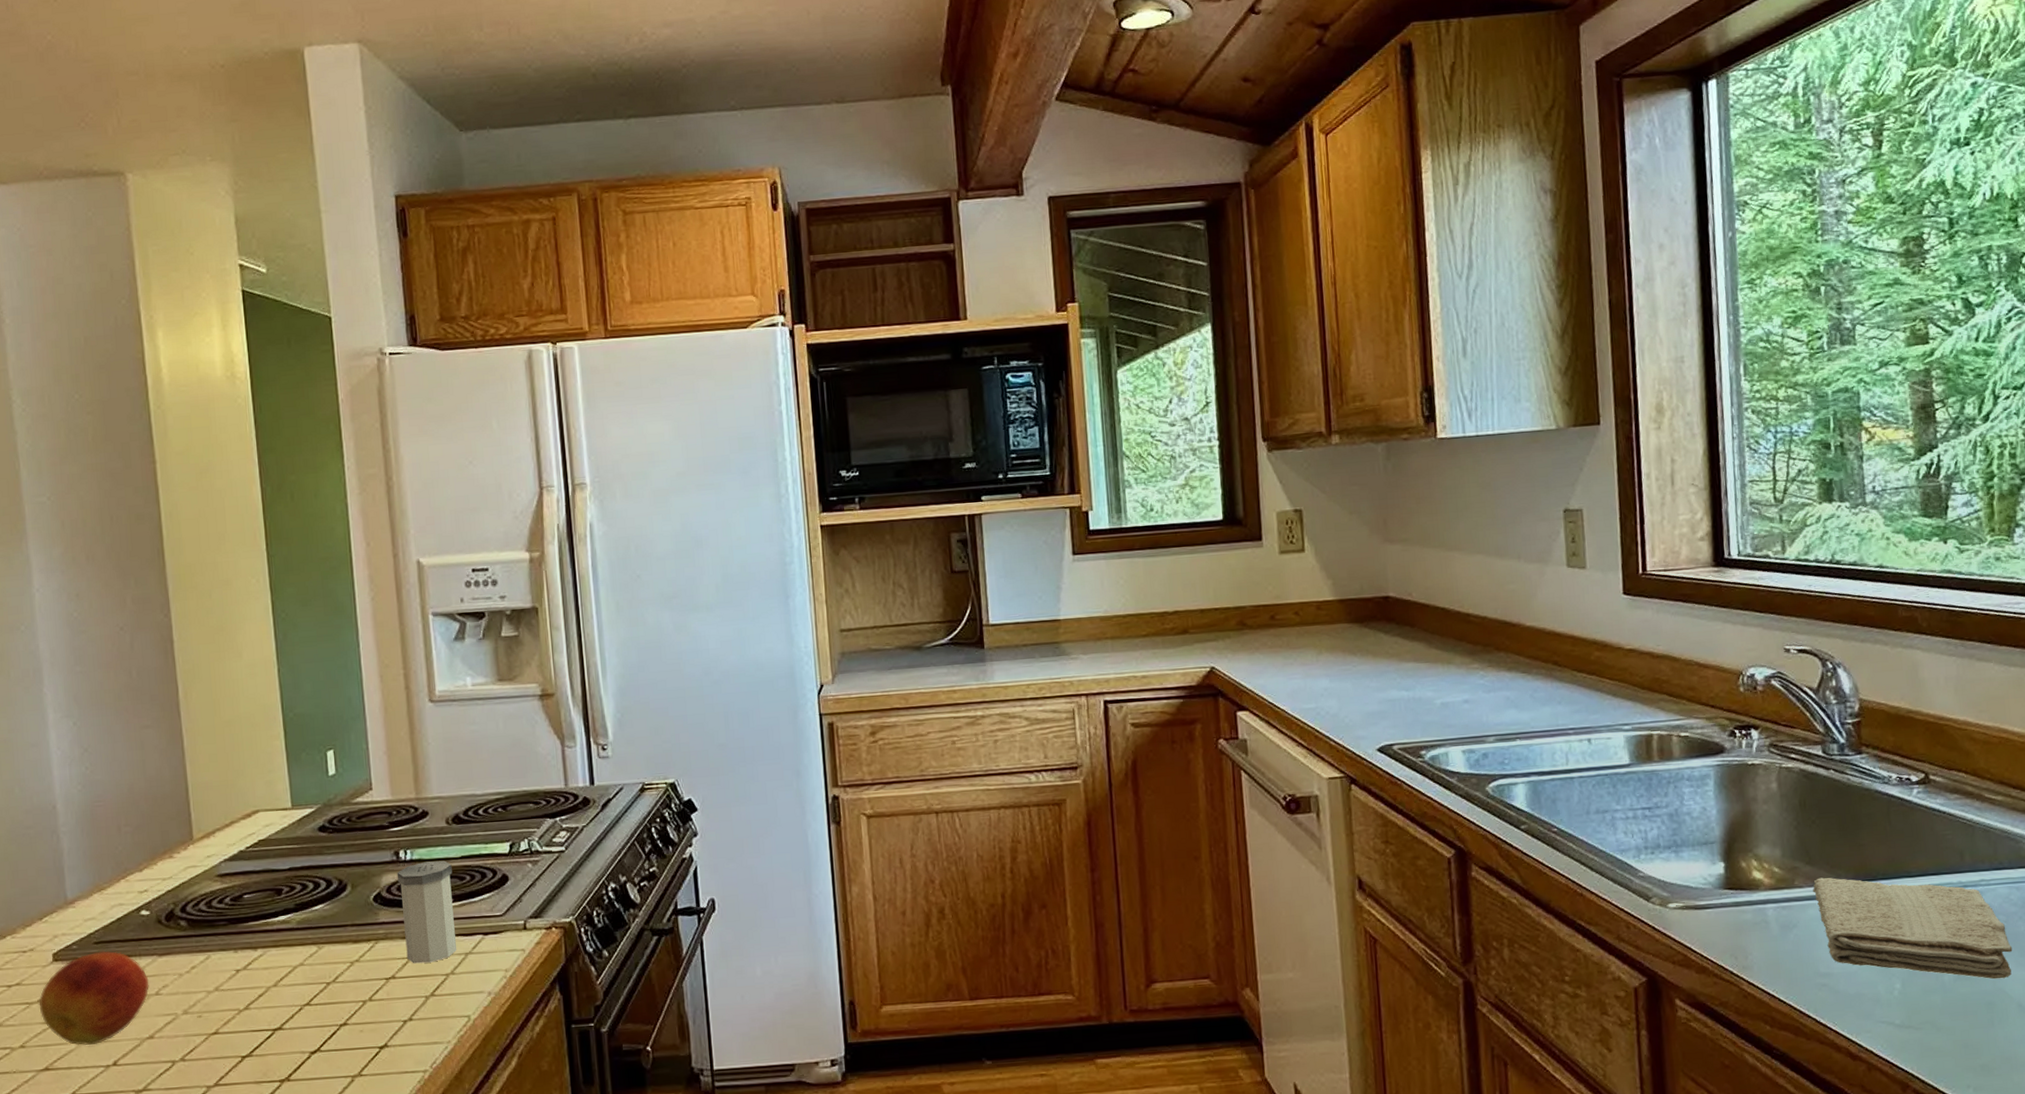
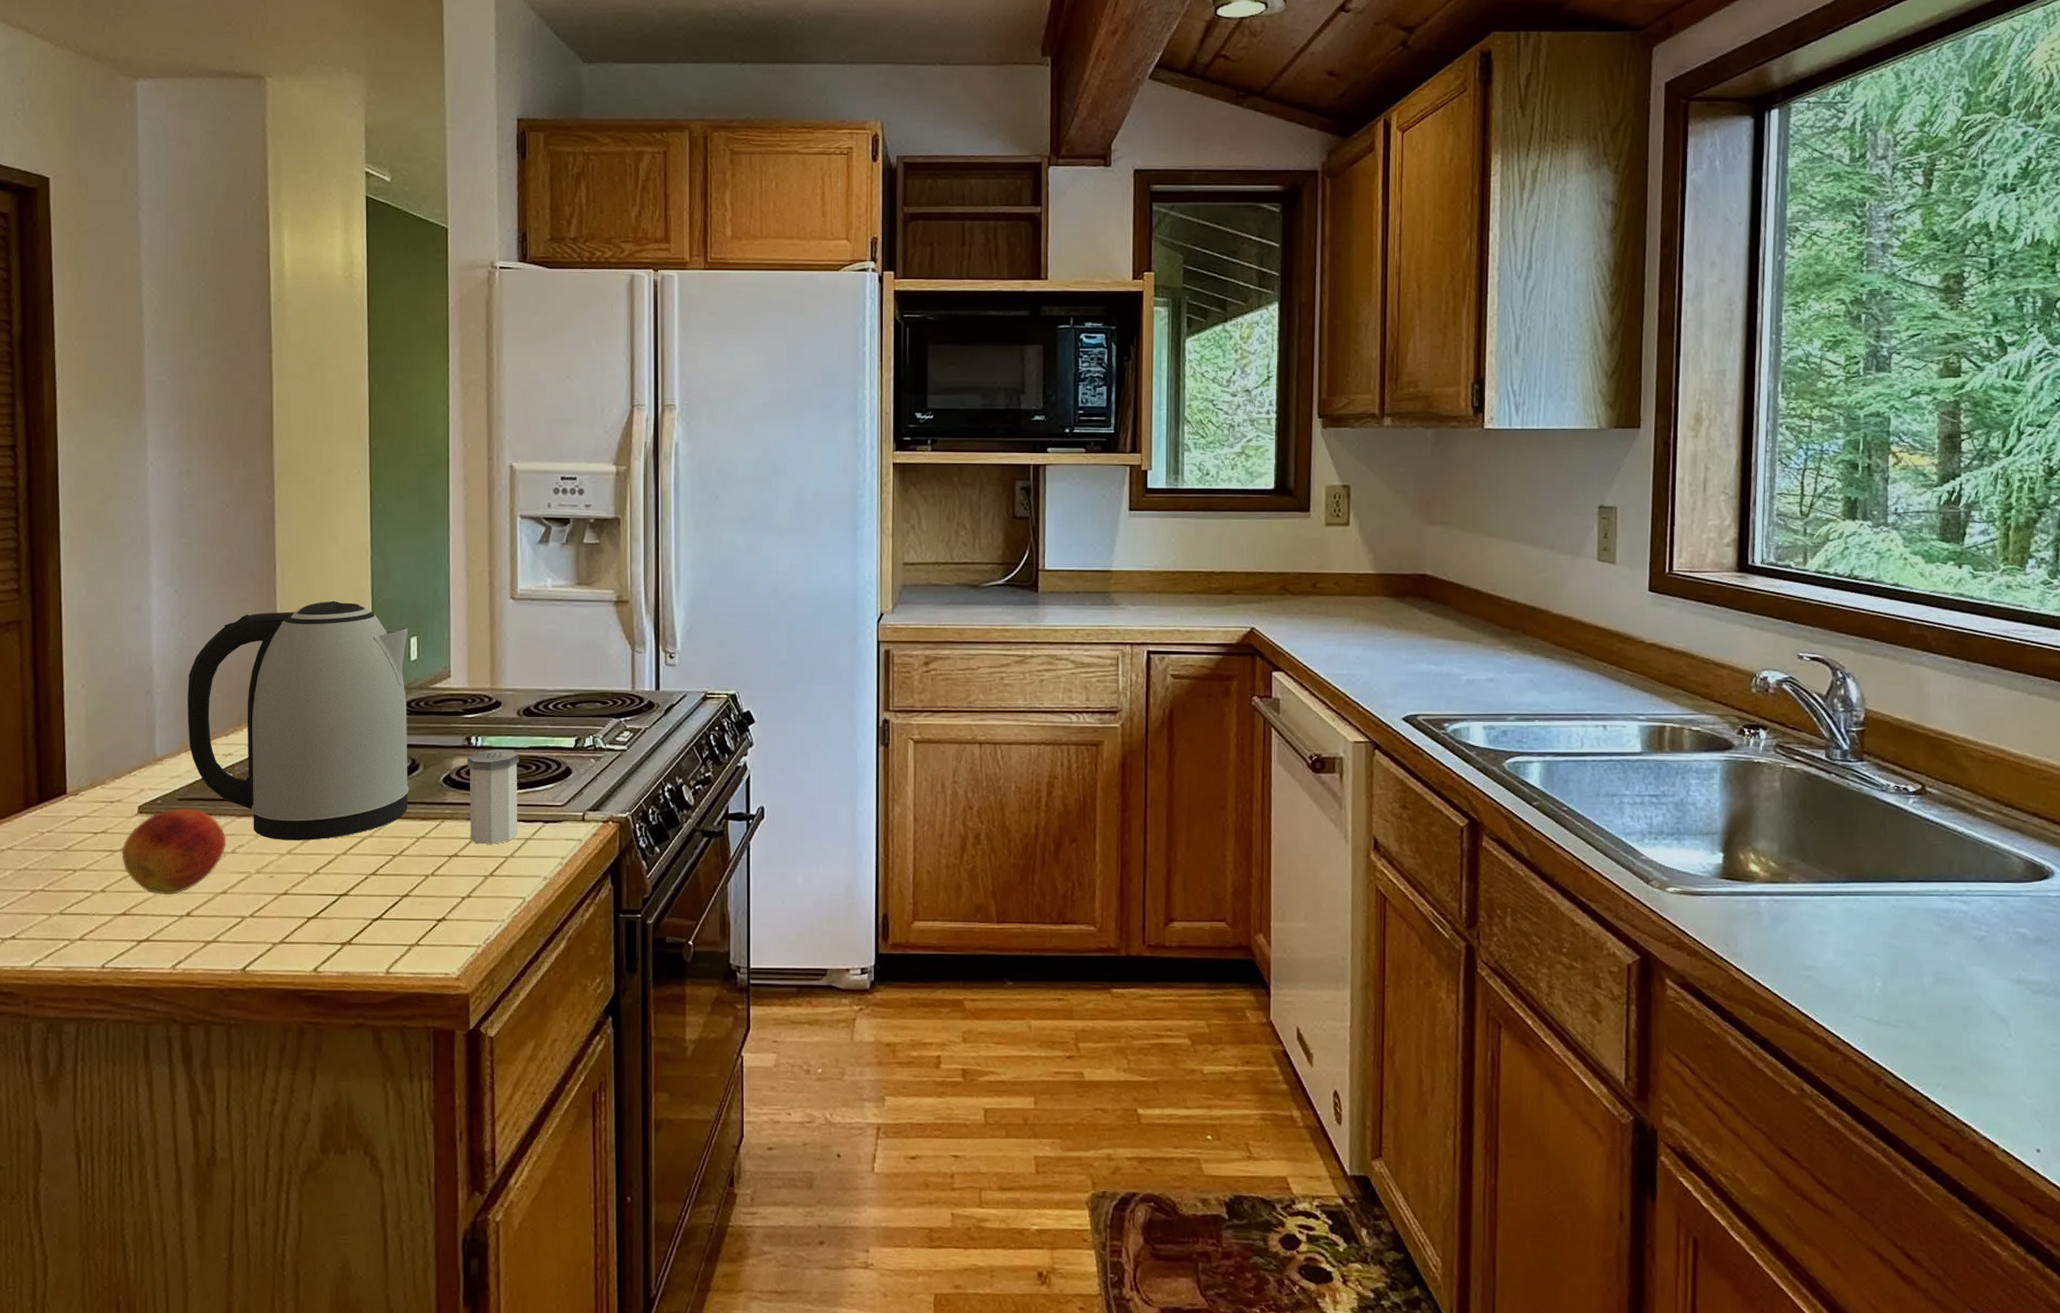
kettle: none [94,719,339,977] -> present [187,600,409,840]
washcloth: present [1813,877,2013,980] -> none [1806,875,1991,986]

